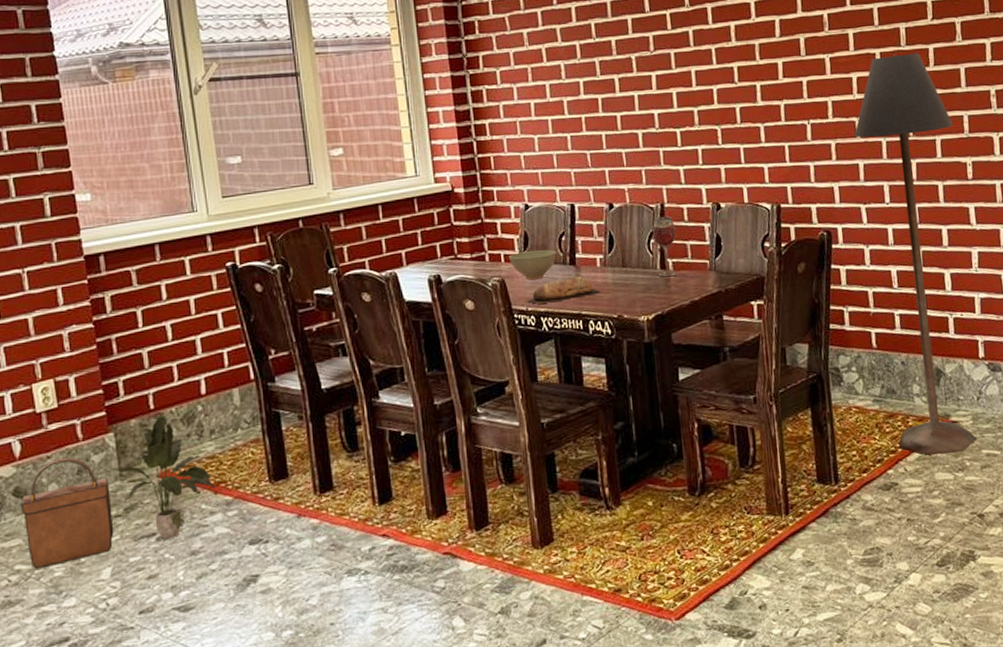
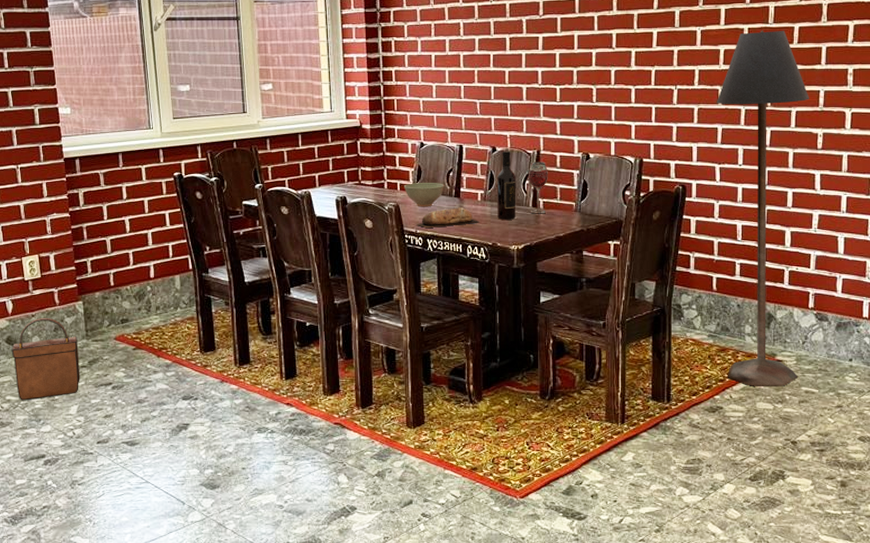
potted plant: present [113,416,216,540] -> none [81,292,159,389]
wine bottle: none [617,206,643,287] -> present [497,150,516,220]

